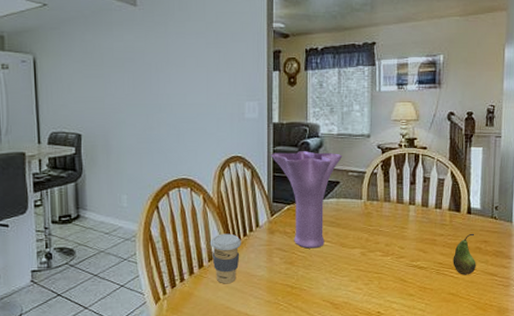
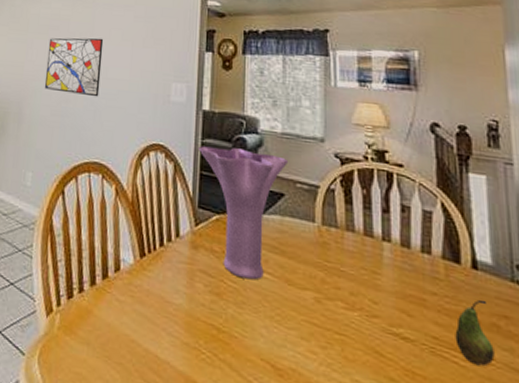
wall art: none [126,67,180,122] -> present [44,38,104,97]
coffee cup: present [211,233,241,284] -> none [119,238,156,308]

